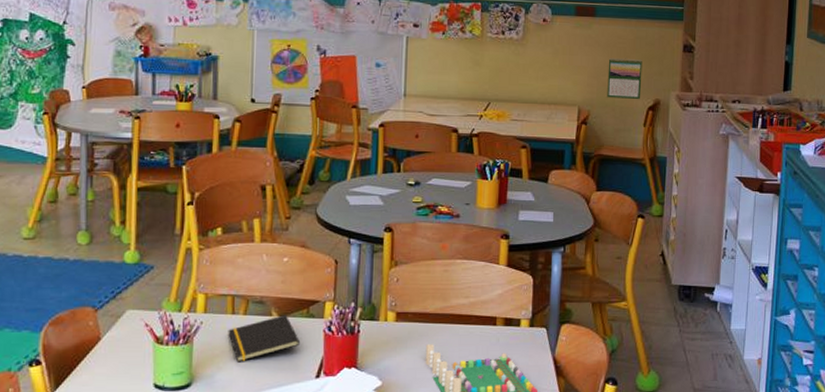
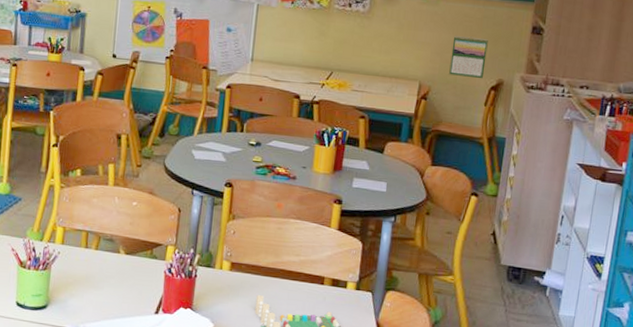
notepad: present [228,315,301,362] -> none [81,253,144,292]

